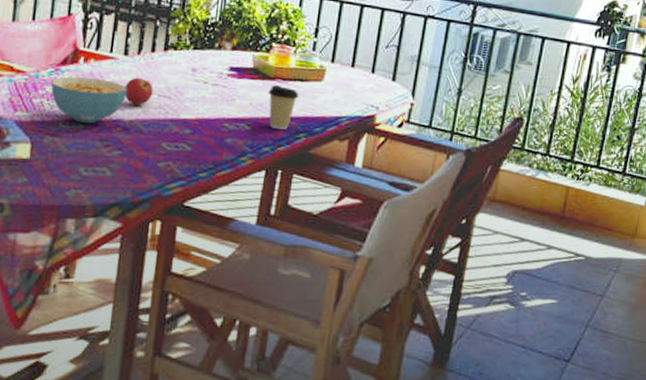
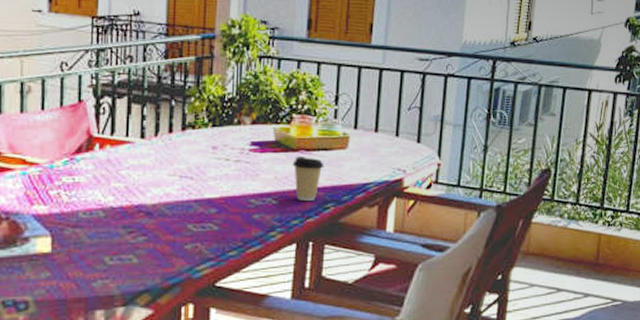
cereal bowl: present [51,76,127,124] -> none [67,165,147,212]
fruit: present [124,77,153,106] -> none [144,160,174,188]

